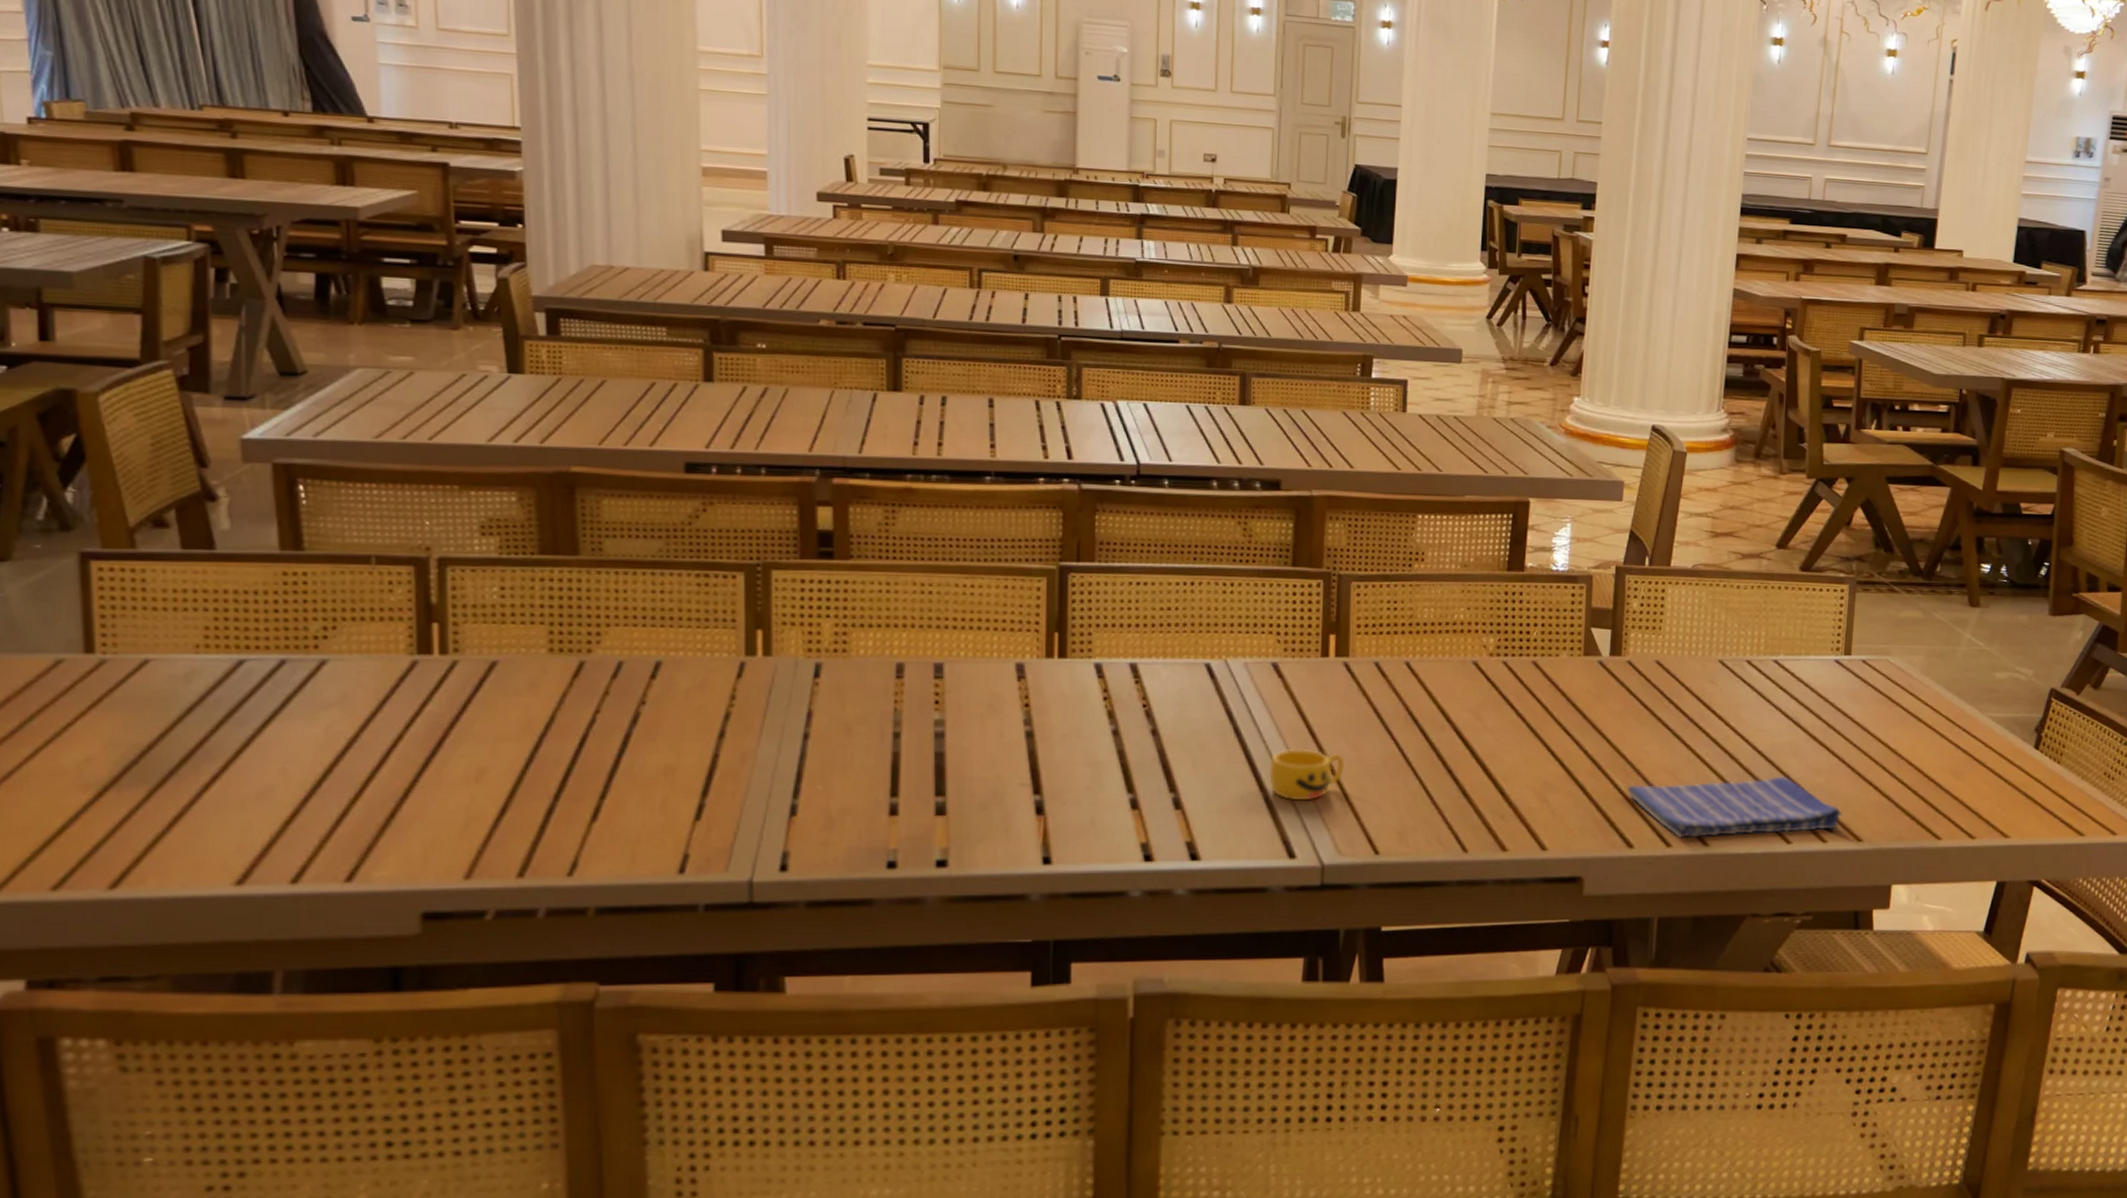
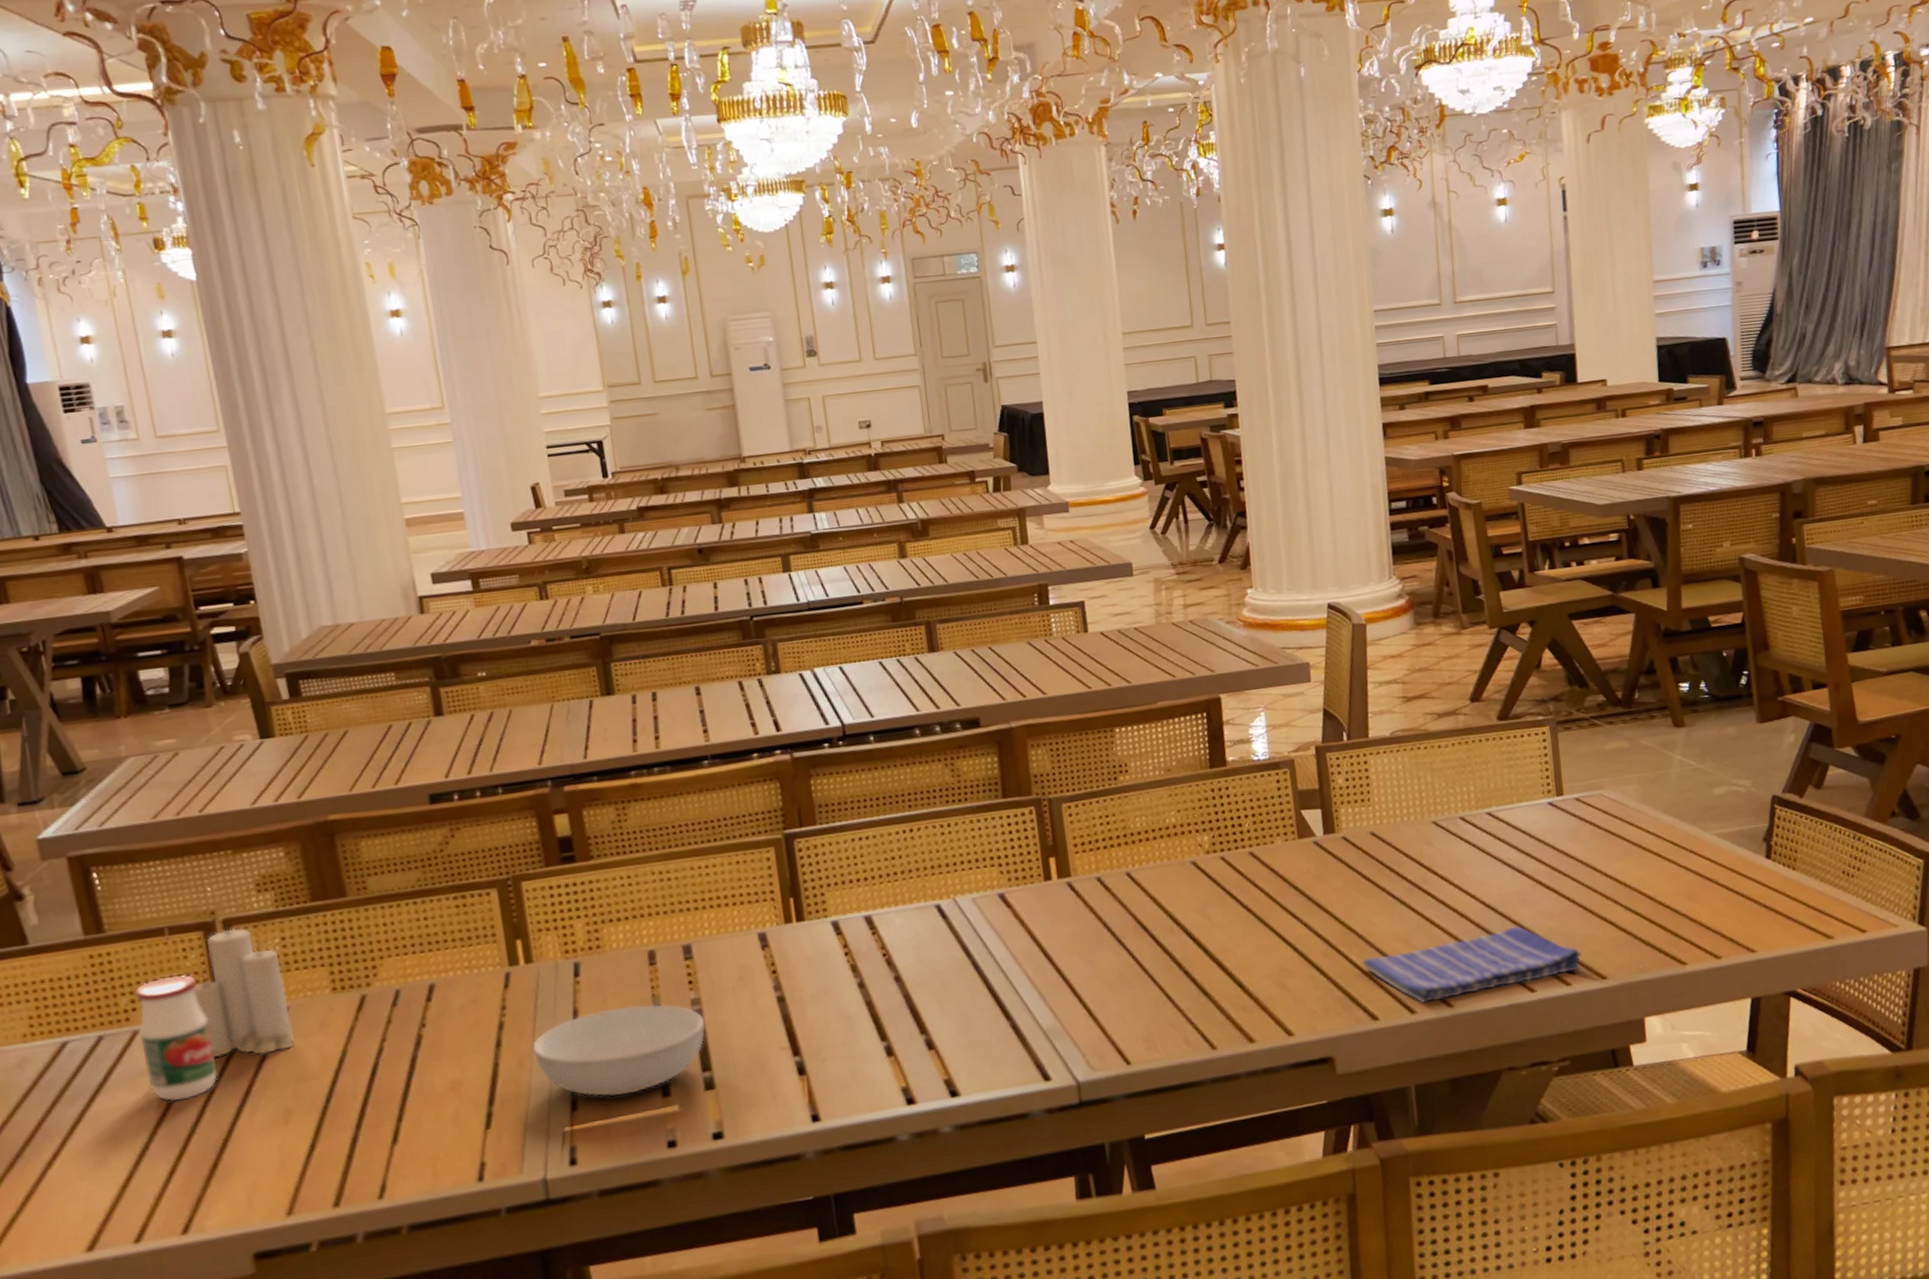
jar: none [327,608,410,741] -> present [135,974,219,1102]
candle: none [395,560,499,706] -> present [194,921,294,1059]
serving bowl: none [757,716,946,807] -> present [532,1004,706,1097]
cup: present [1269,748,1345,801] -> none [1012,971,1085,1025]

